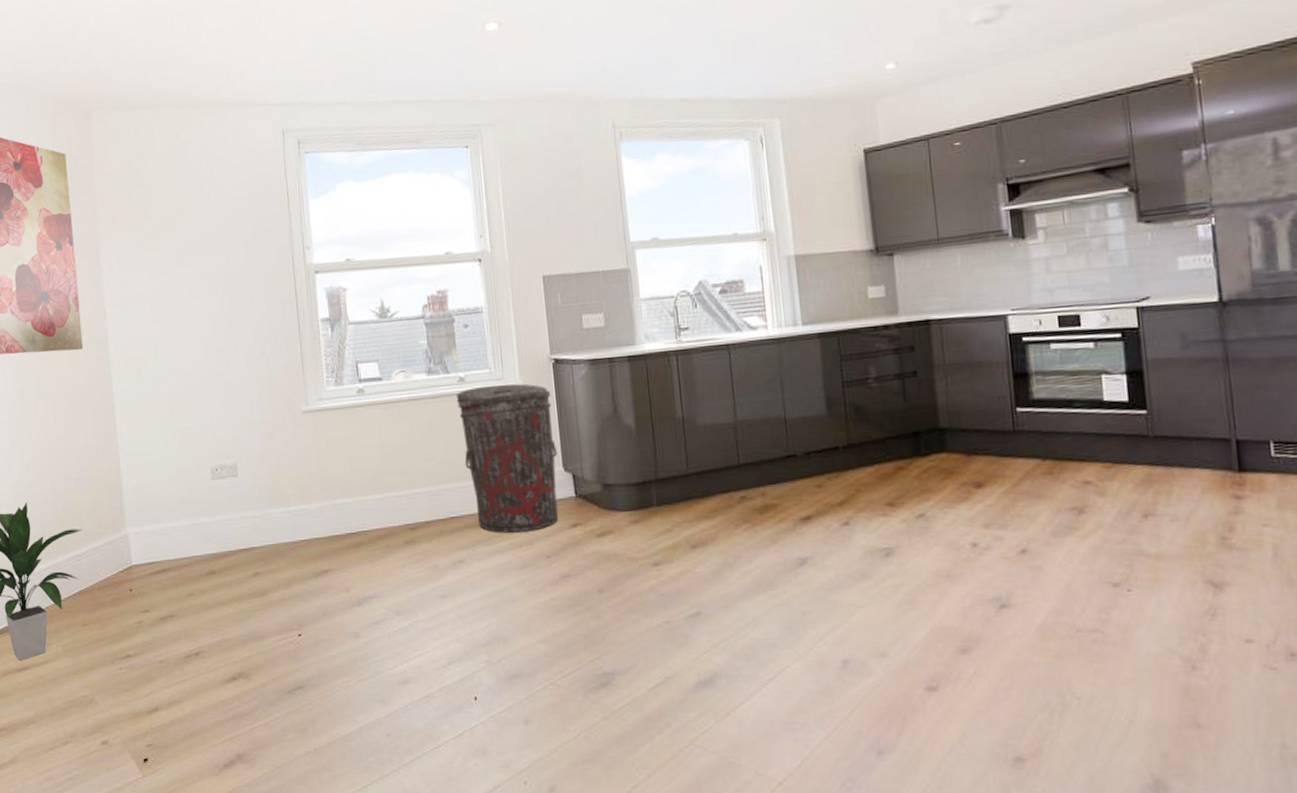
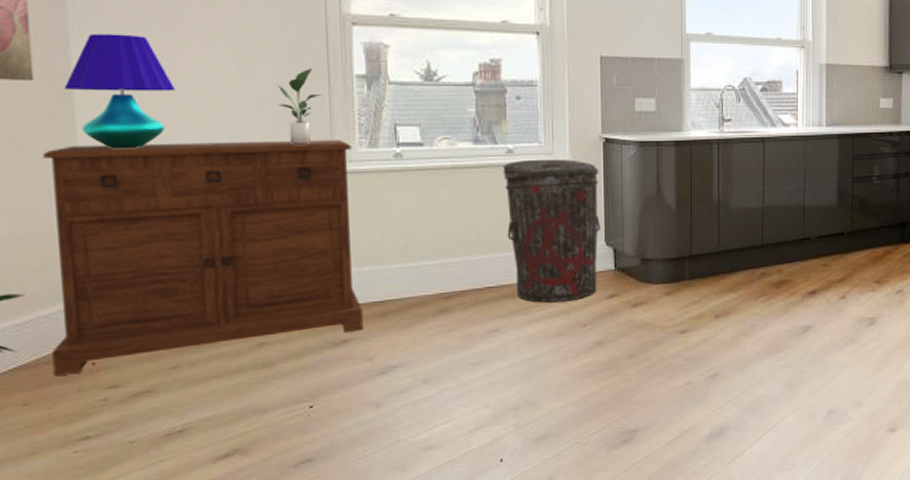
sideboard: none [90,380,340,601] -> present [42,140,363,377]
table lamp: none [103,303,182,401] -> present [64,33,176,148]
potted plant: none [258,316,294,388] -> present [277,68,323,145]

